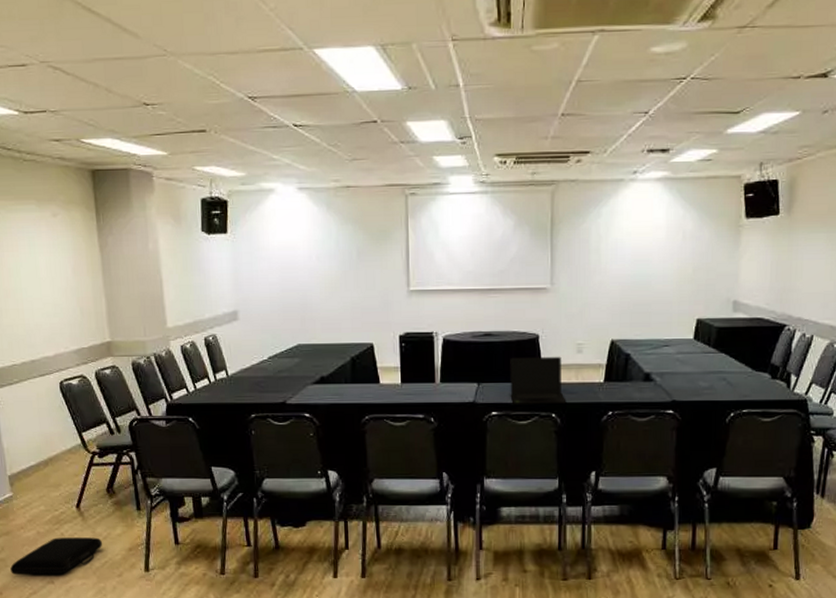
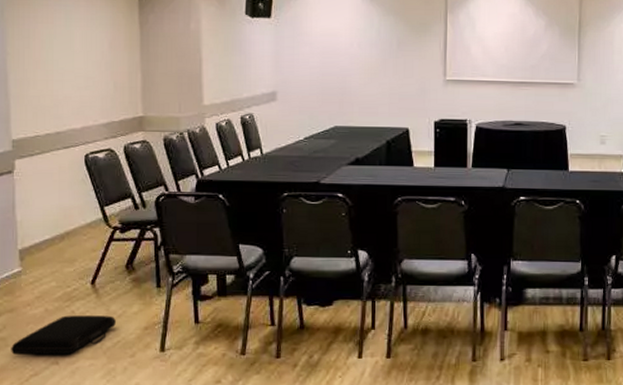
laptop: present [510,356,567,405] -> none [538,146,590,192]

